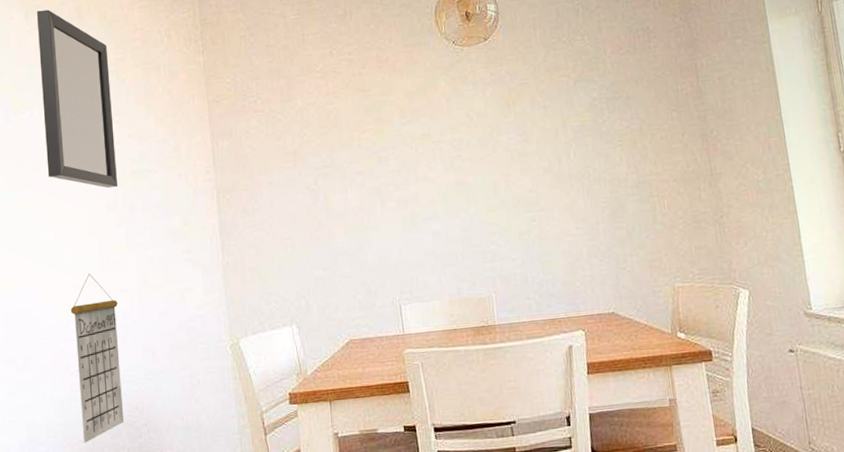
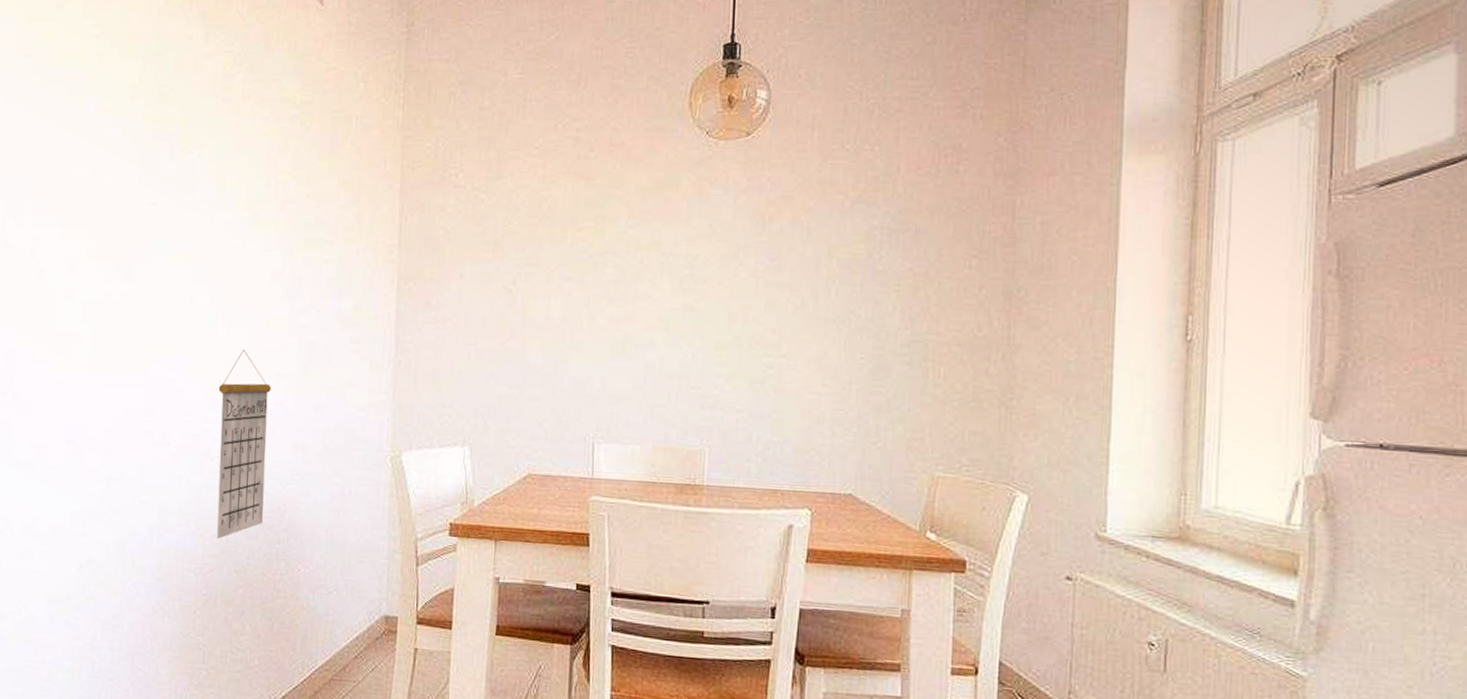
home mirror: present [36,9,118,189] -> none [210,31,293,255]

